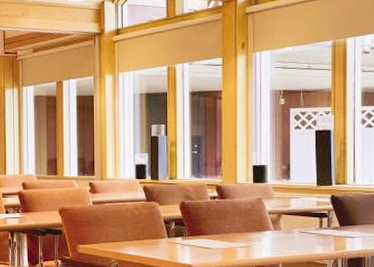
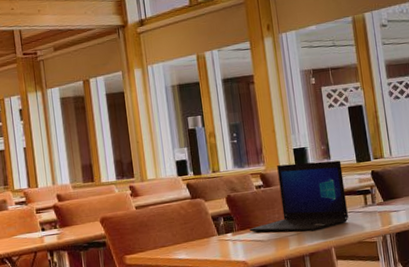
laptop: none [199,179,301,246] -> present [249,160,349,232]

